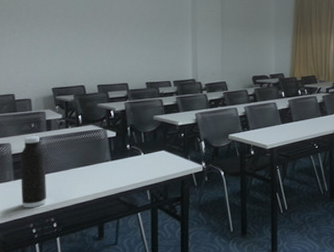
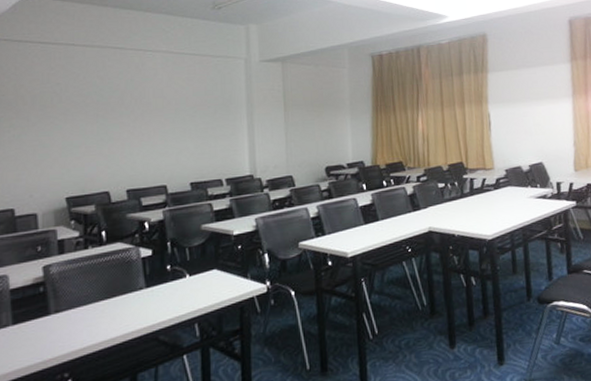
water bottle: present [20,136,47,208] -> none [21,262,59,363]

